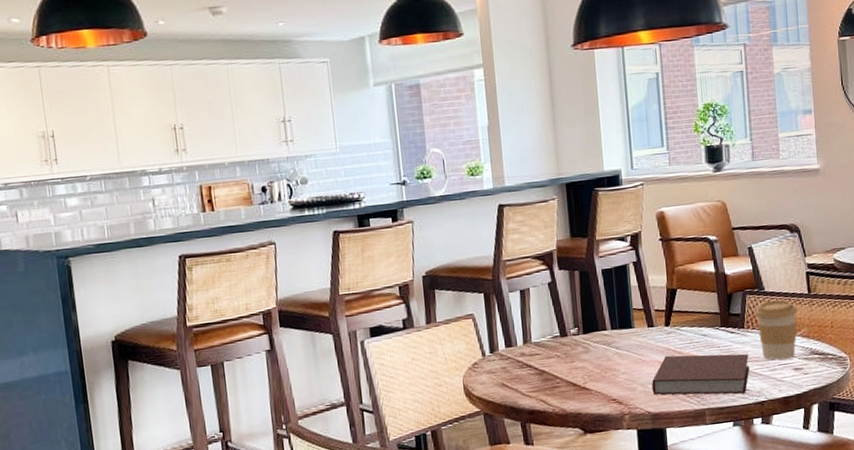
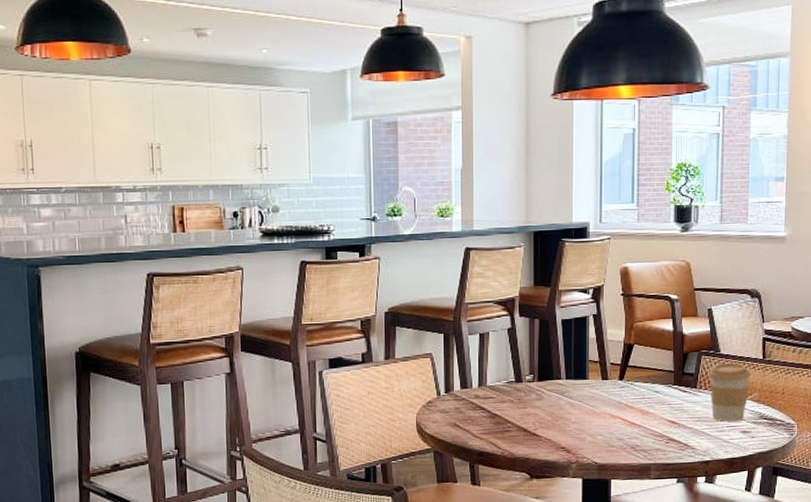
notebook: present [652,353,750,395] -> none [601,409,699,452]

